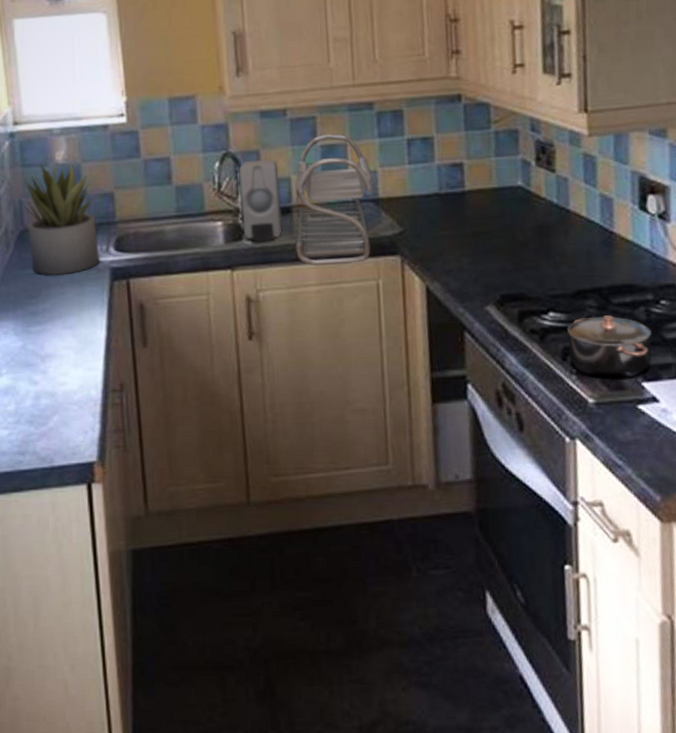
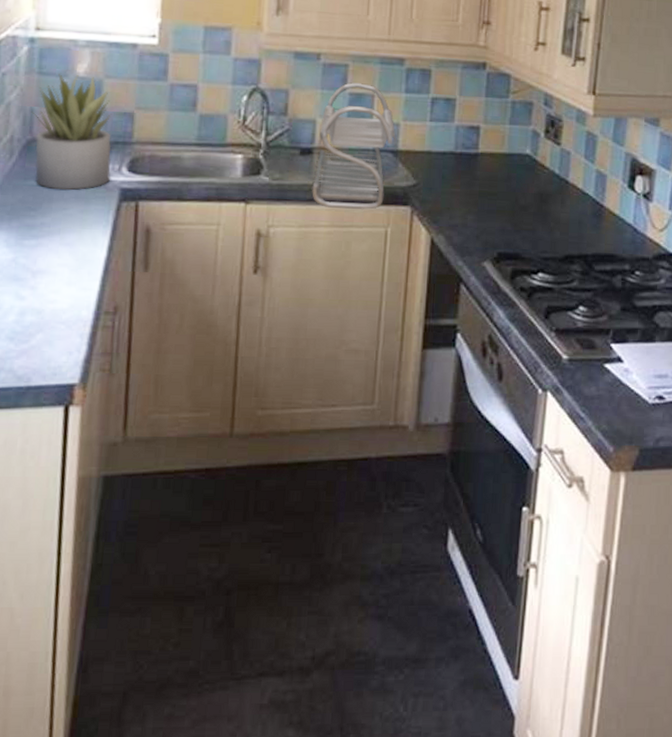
soap dispenser: present [239,159,283,242] -> none [263,98,306,179]
cooking pot: present [567,315,652,381] -> none [550,280,624,341]

